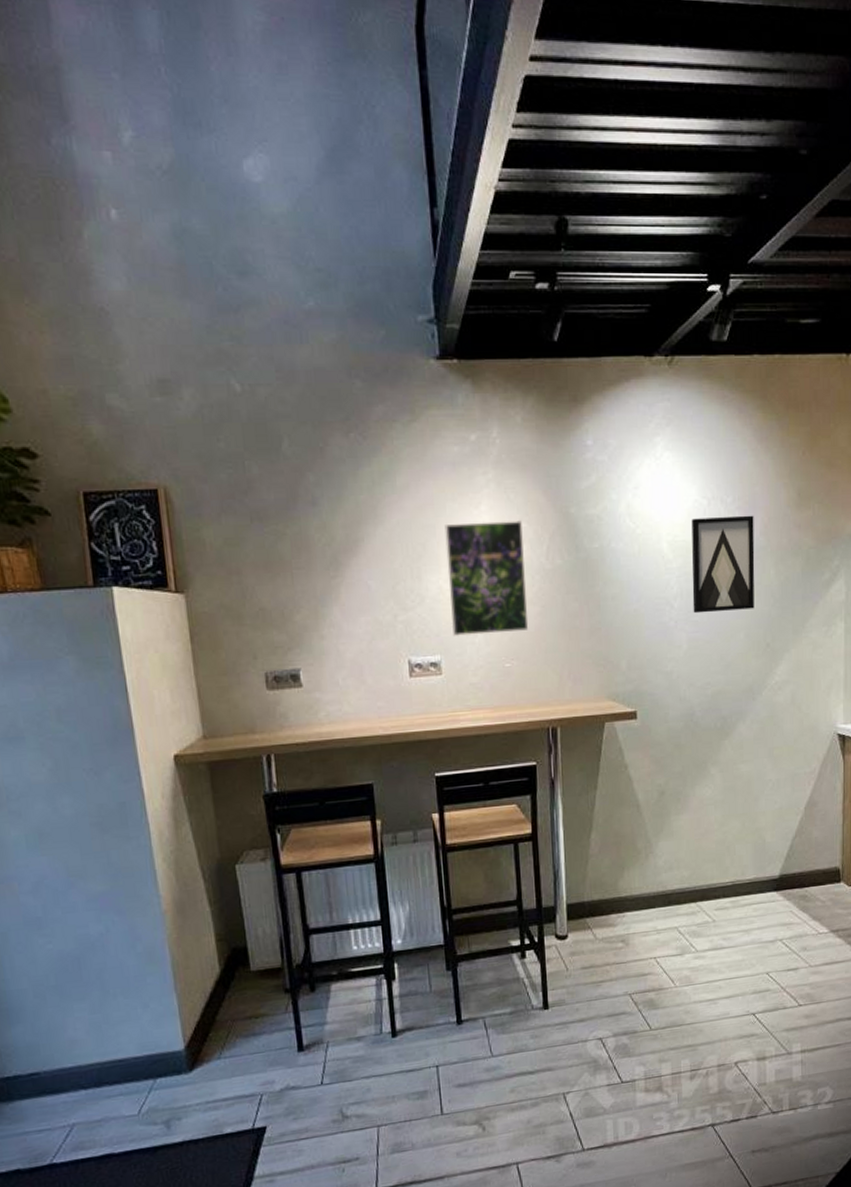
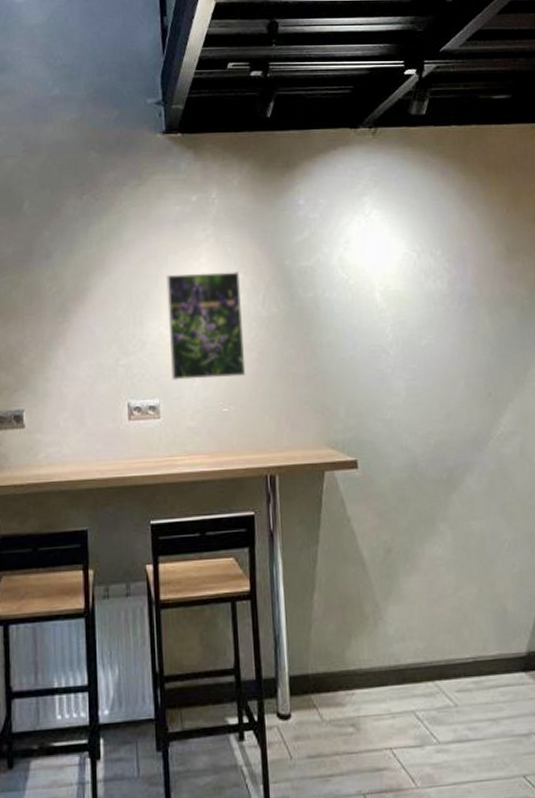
wall art: present [691,515,755,614] -> none [402,267,472,361]

